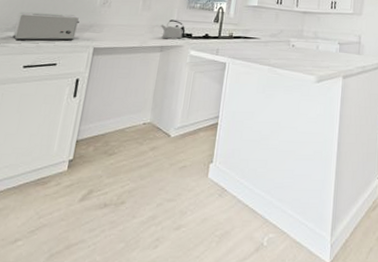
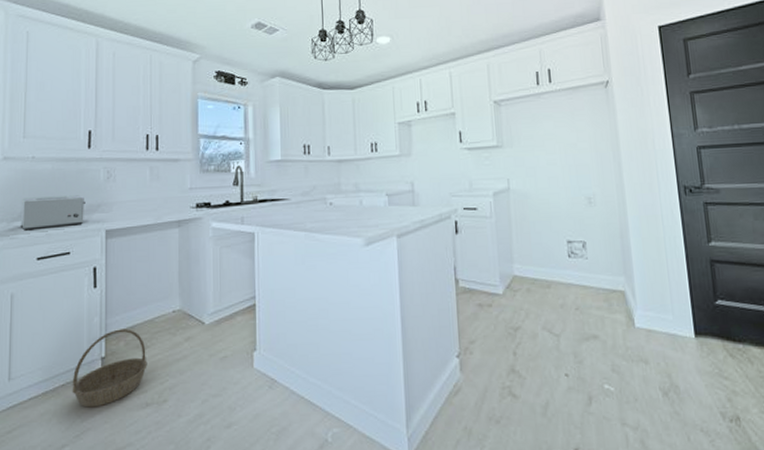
basket: none [34,135,113,205] -> present [72,329,147,408]
kettle: present [161,19,186,40] -> none [174,188,203,212]

